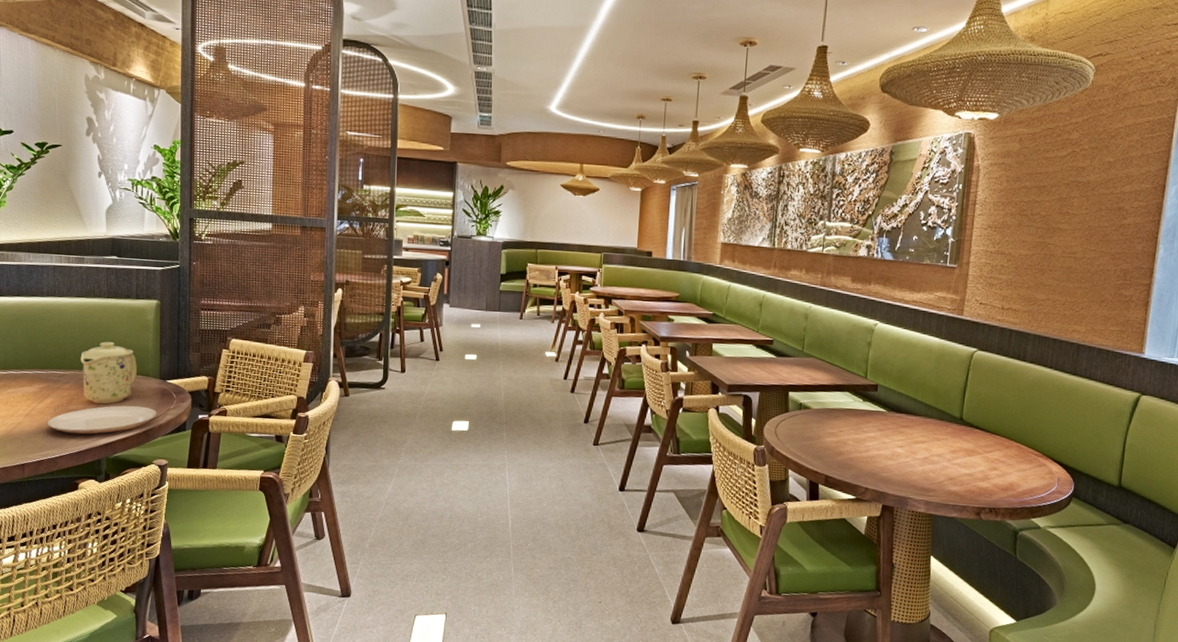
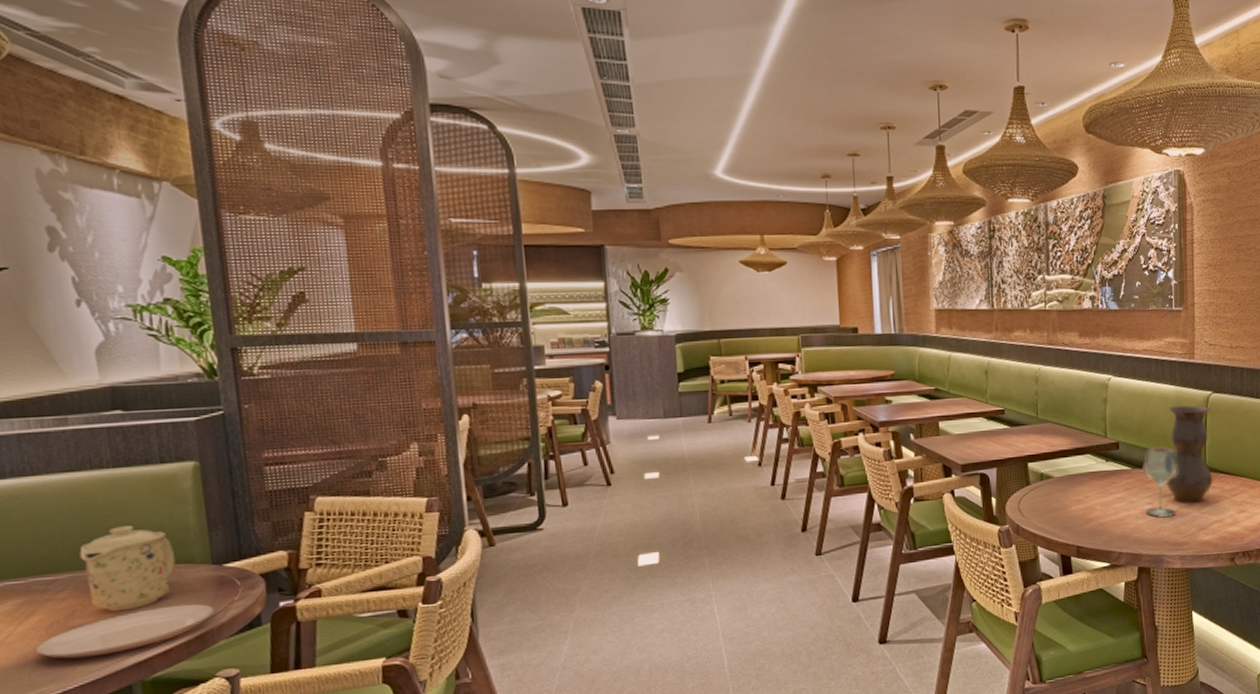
wine glass: none [897,393,935,462] -> present [1143,446,1179,517]
vase: none [919,358,973,453] -> present [1166,405,1213,503]

